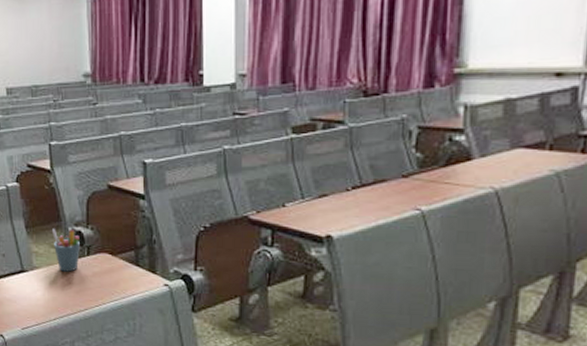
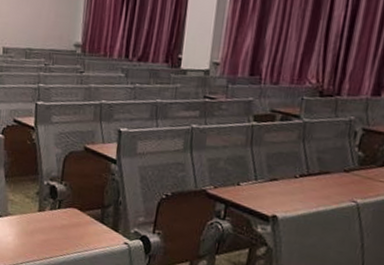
pen holder: present [52,228,80,272] -> none [29,180,53,222]

